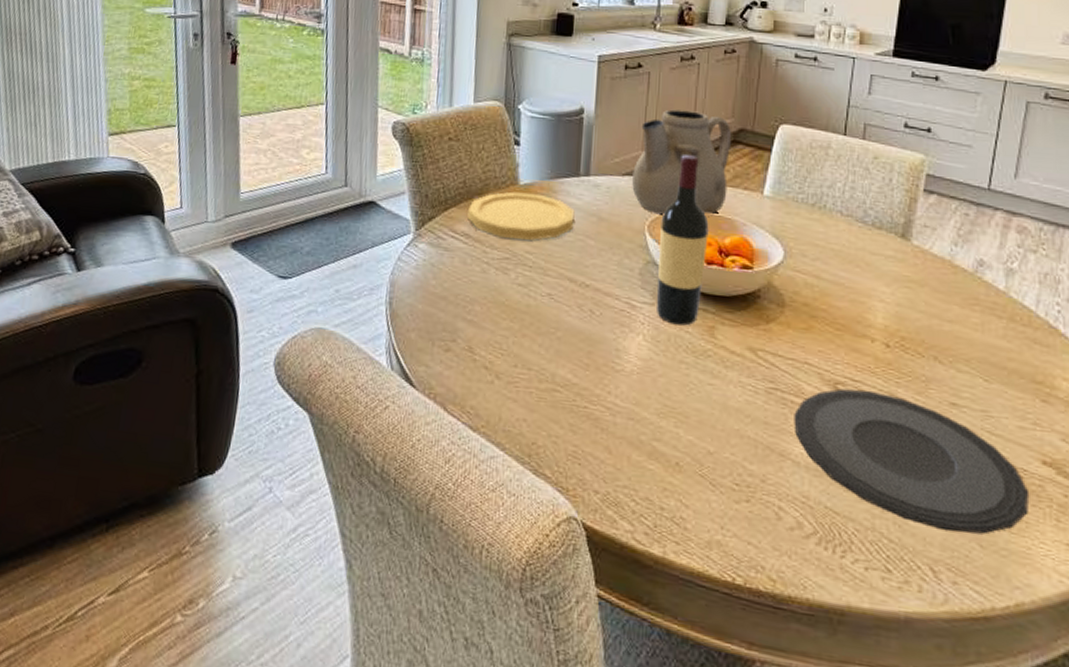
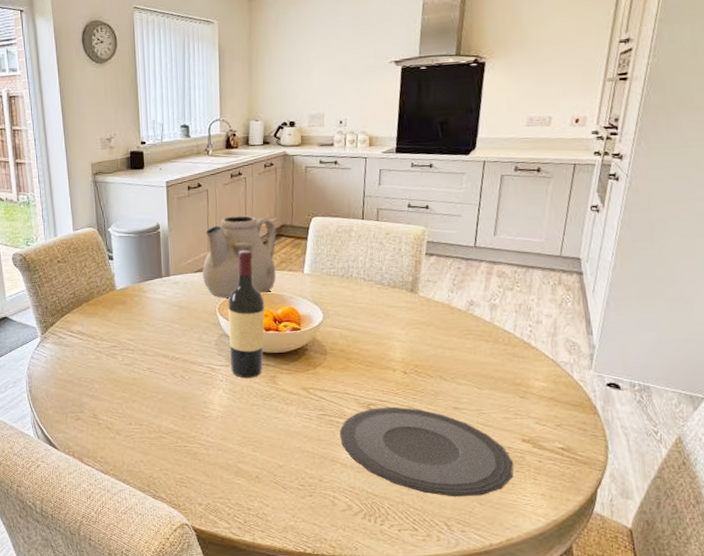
plate: present [467,191,575,240] -> none [80,295,162,331]

